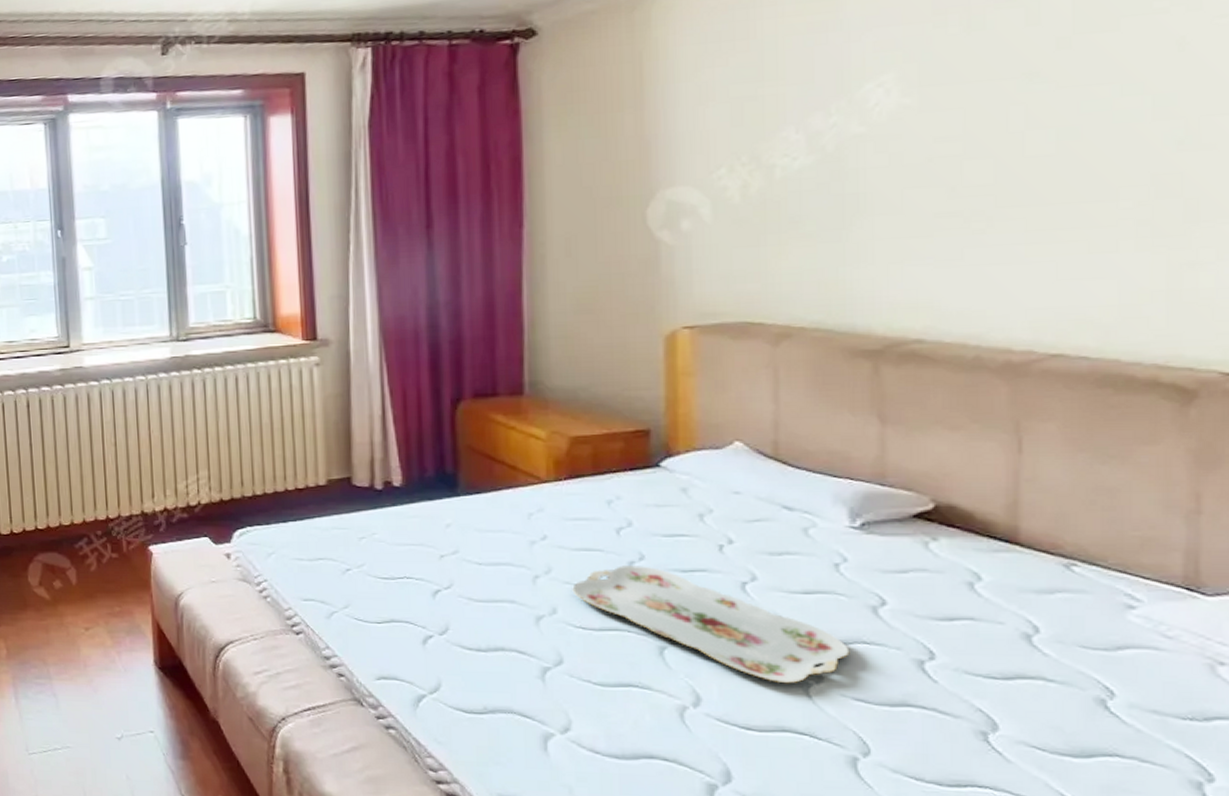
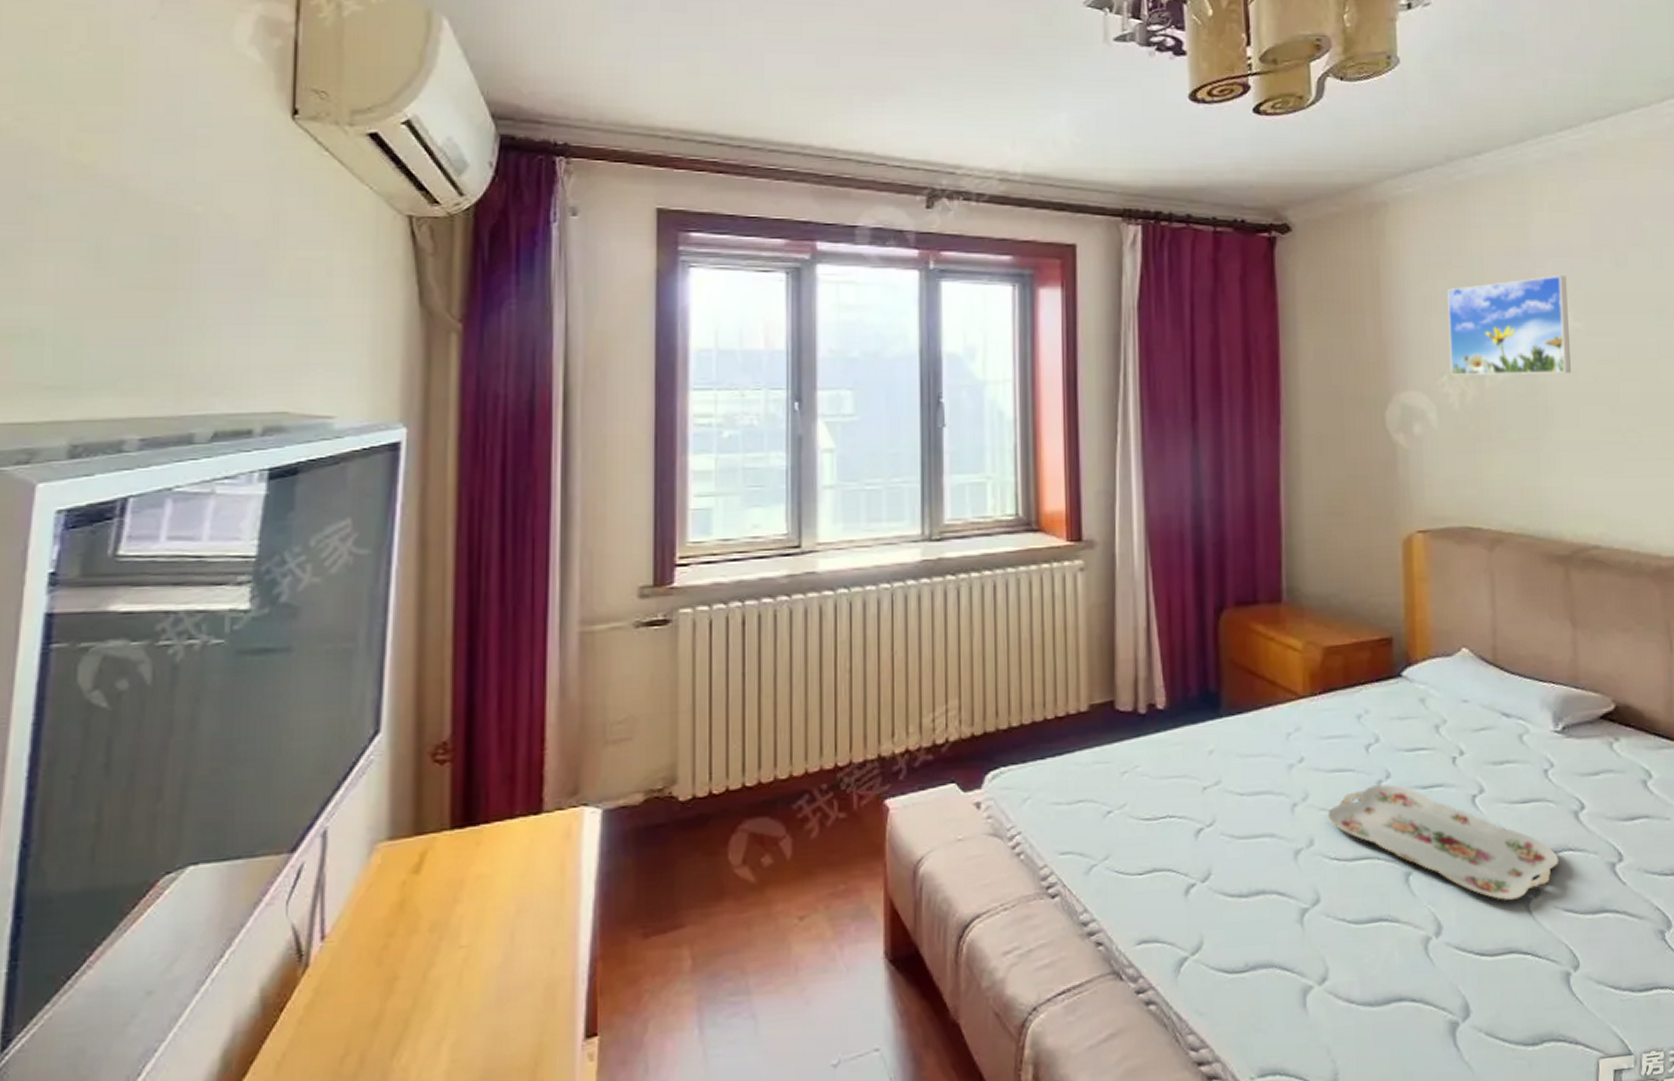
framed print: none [729,47,894,167] -> present [1448,276,1571,376]

